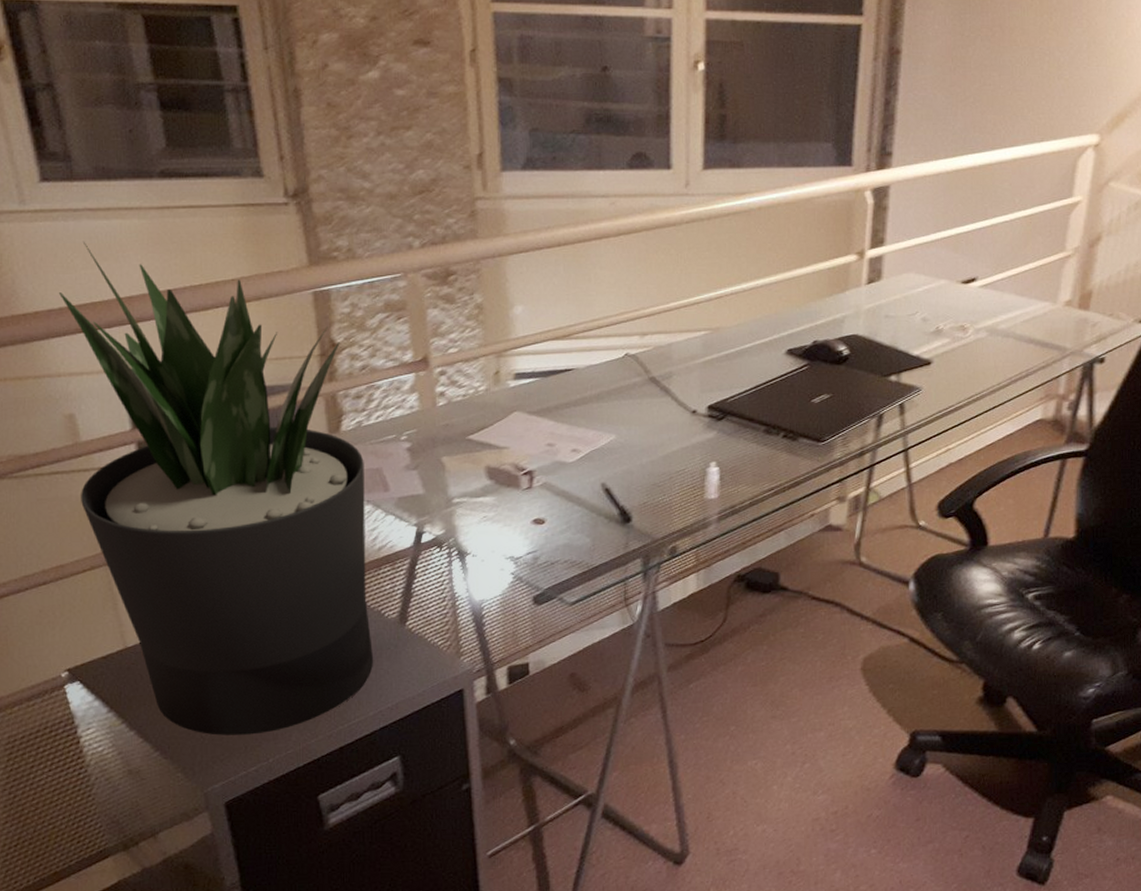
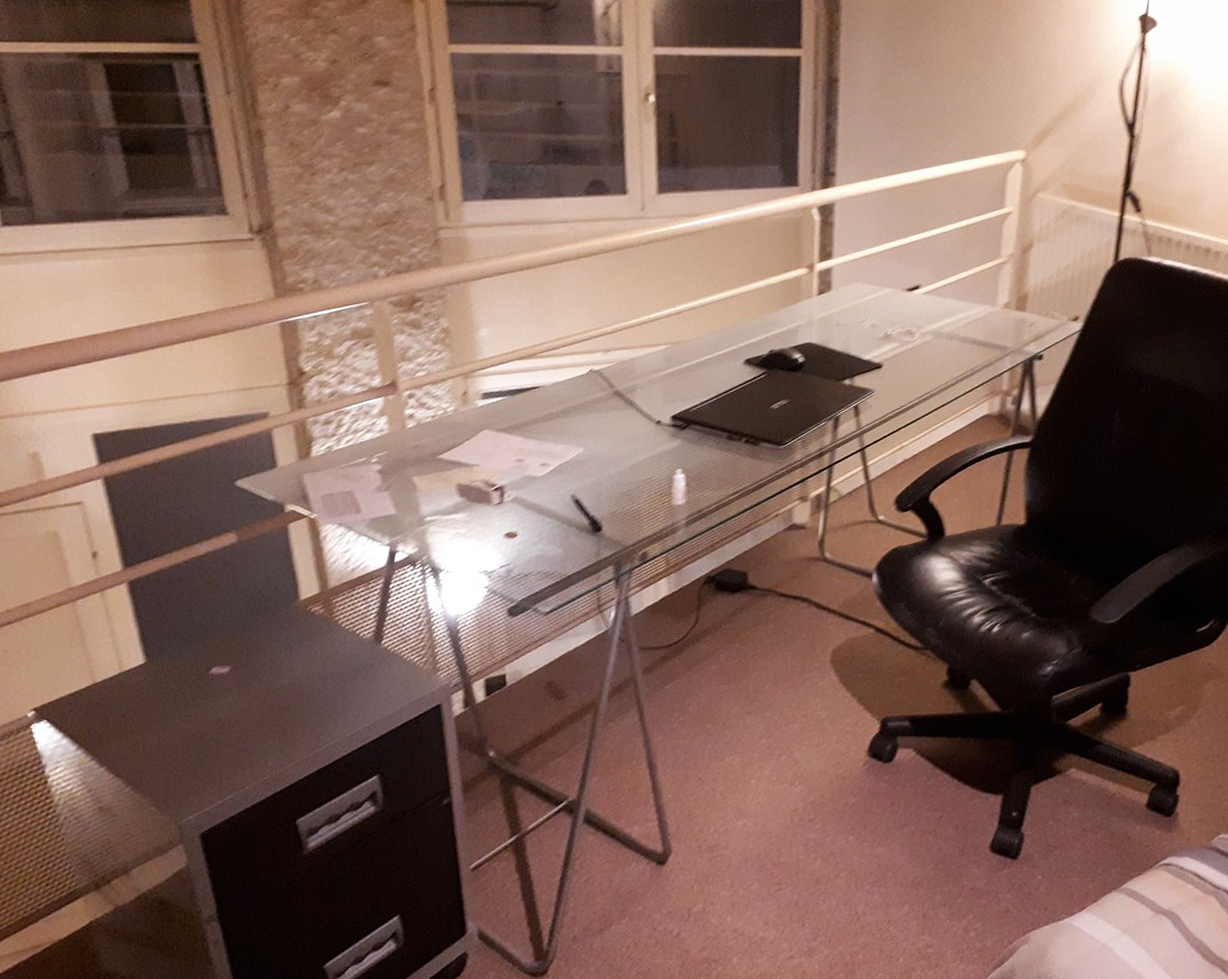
planter: present [59,242,374,736] -> none [22,283,350,766]

